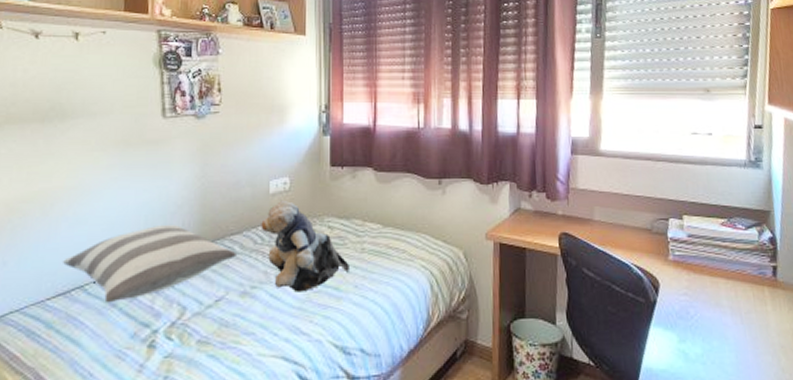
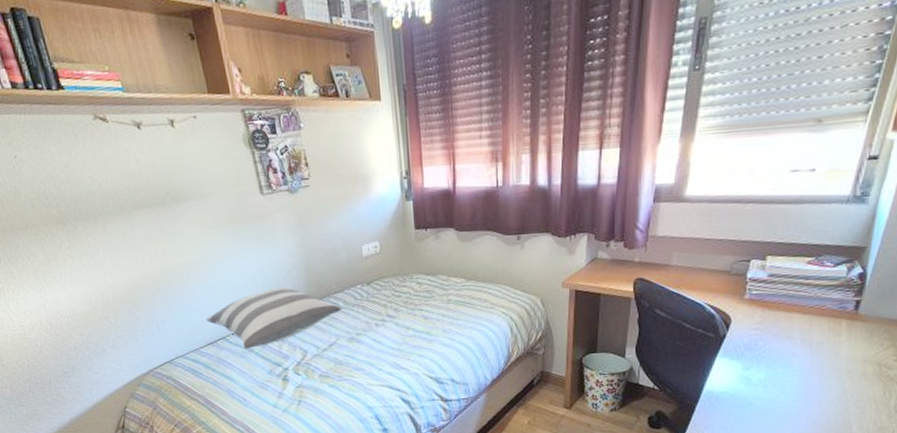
teddy bear: present [261,200,349,292] -> none [358,261,438,337]

